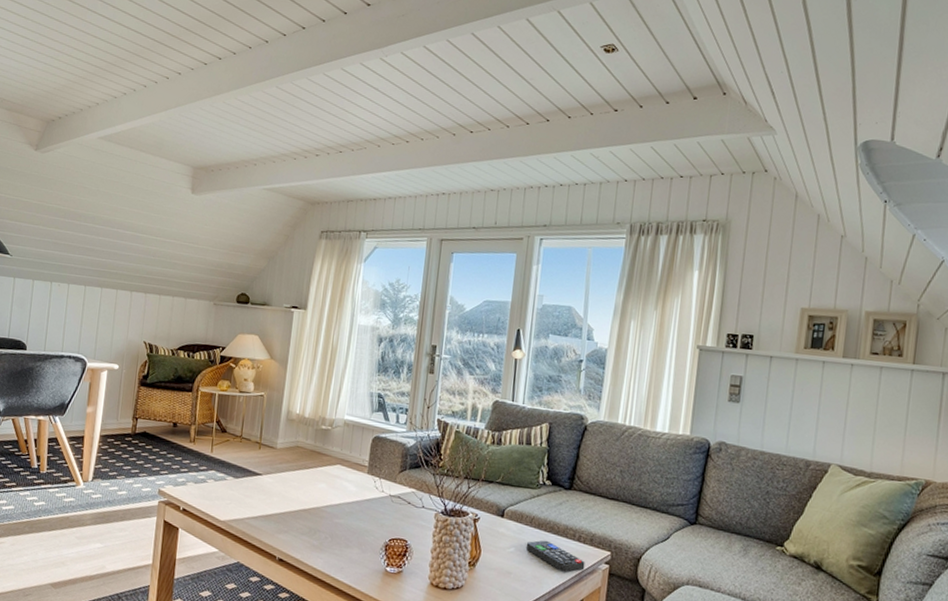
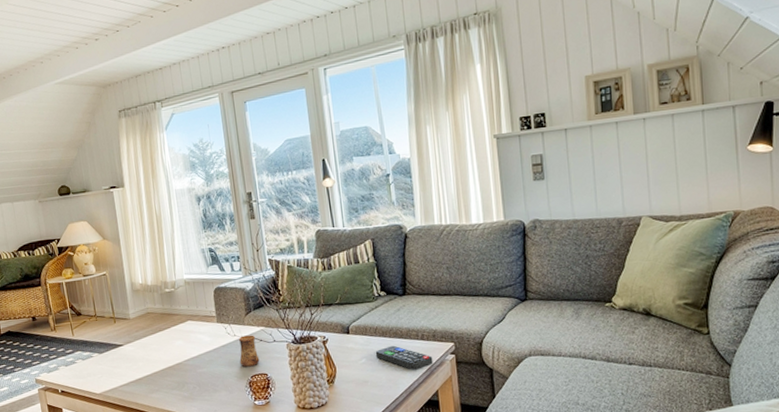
cup: none [381,493,404,530] -> present [238,335,260,367]

